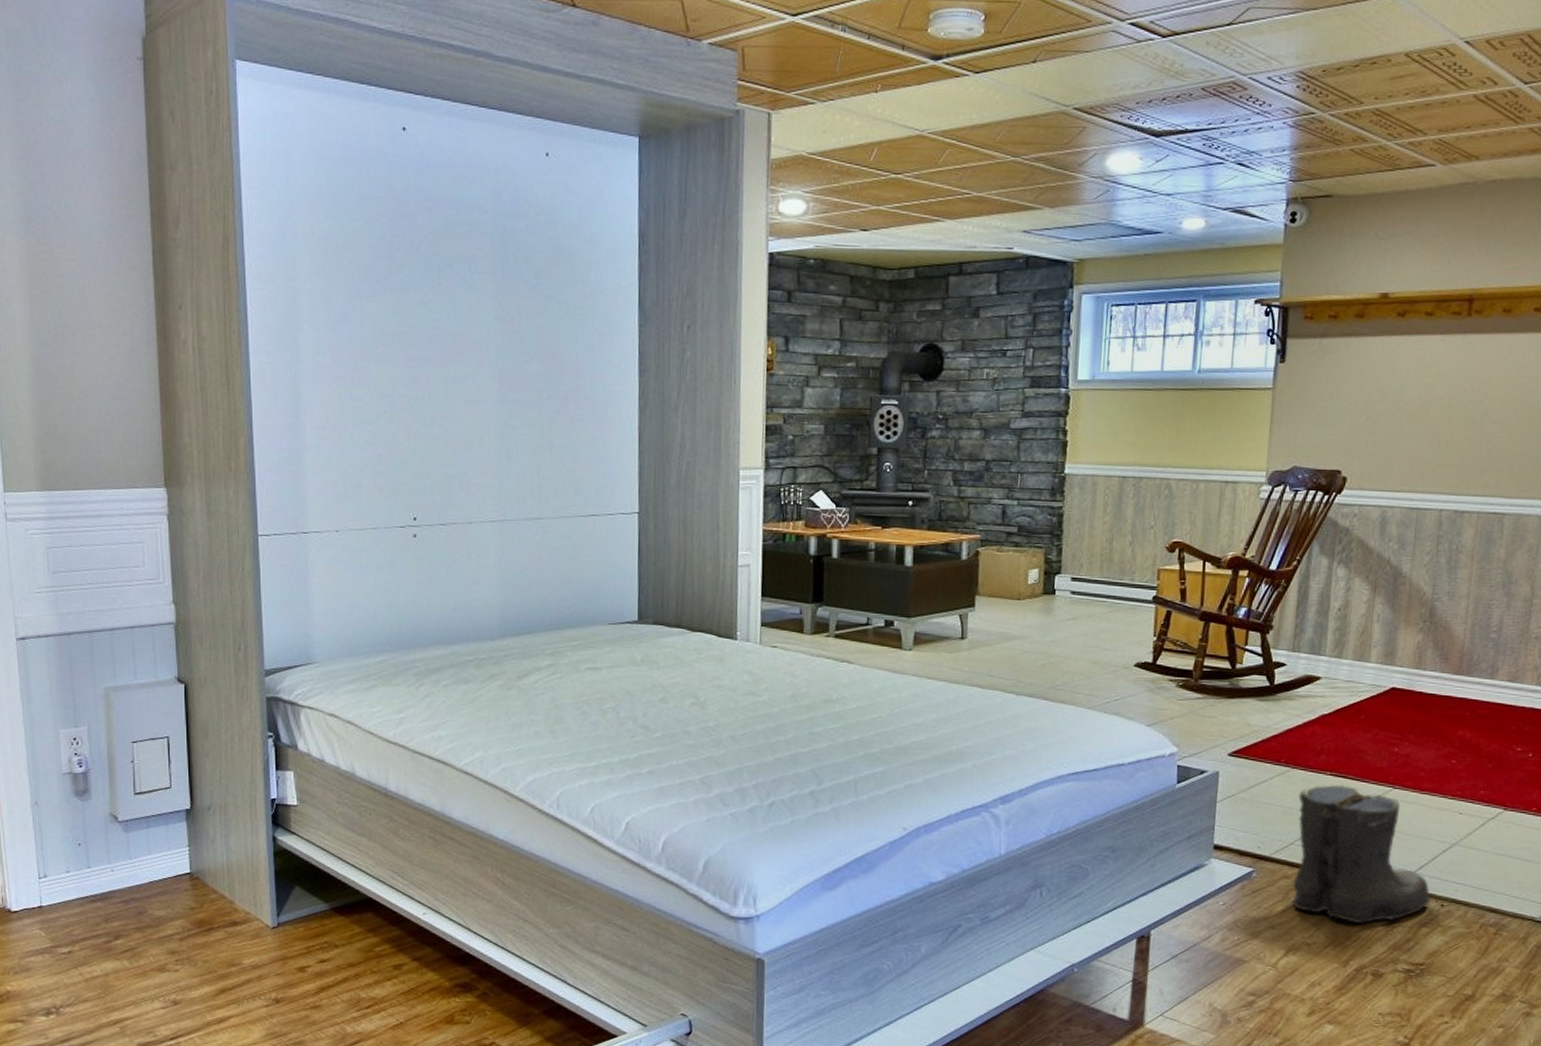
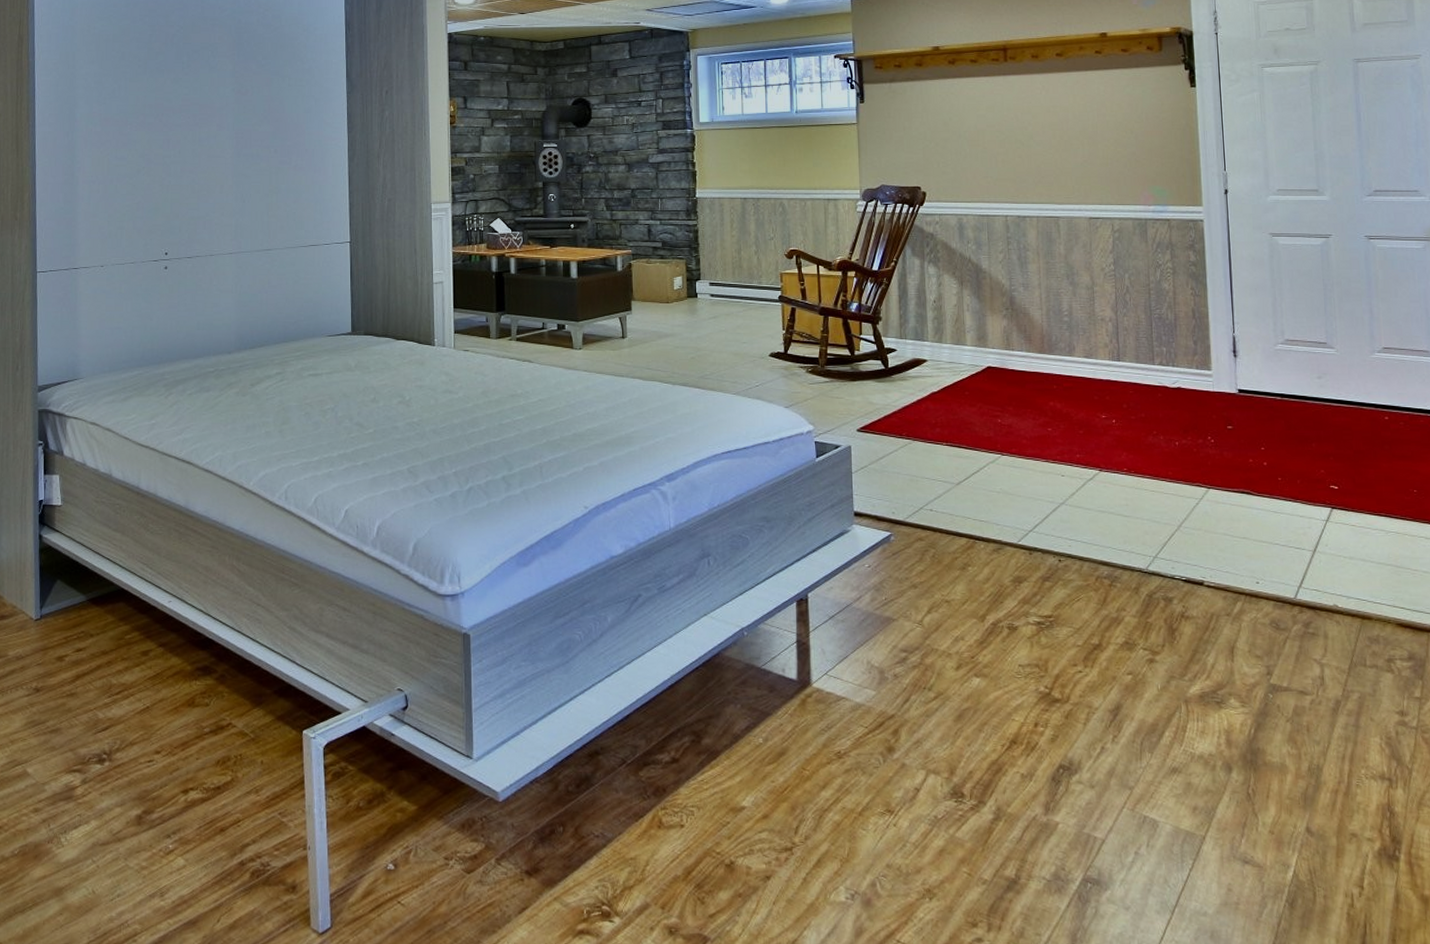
boots: present [1287,784,1431,924] -> none [921,453,1049,581]

